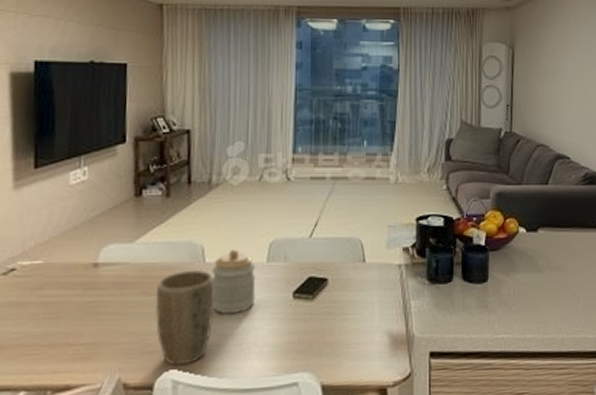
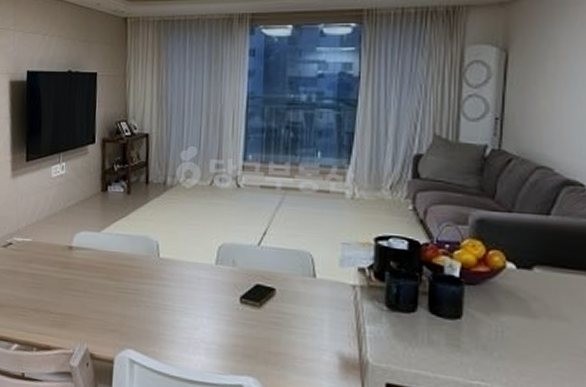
plant pot: present [156,269,215,366] -> none [117,262,168,348]
jar: present [211,249,256,314] -> none [164,248,206,309]

